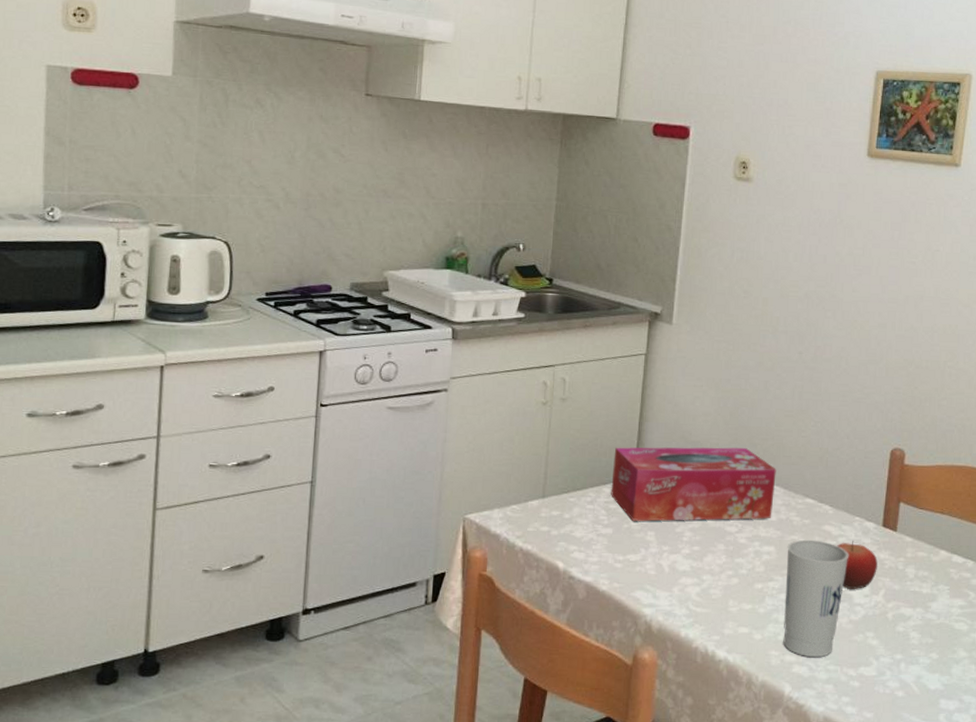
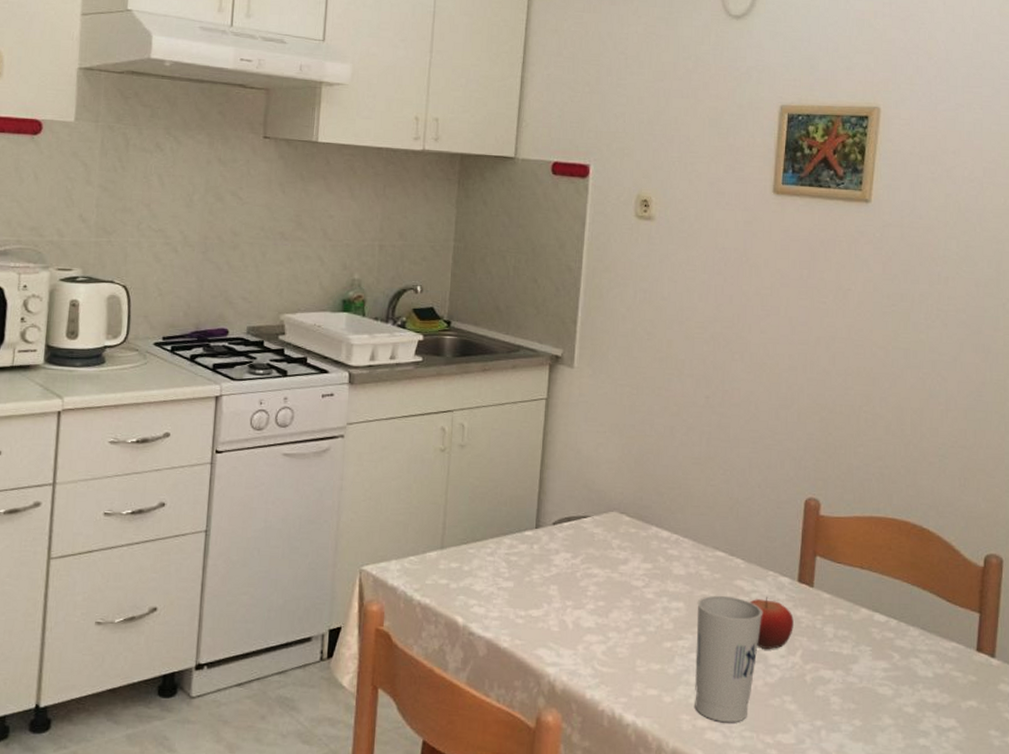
tissue box: present [611,447,776,521] -> none [511,496,684,575]

